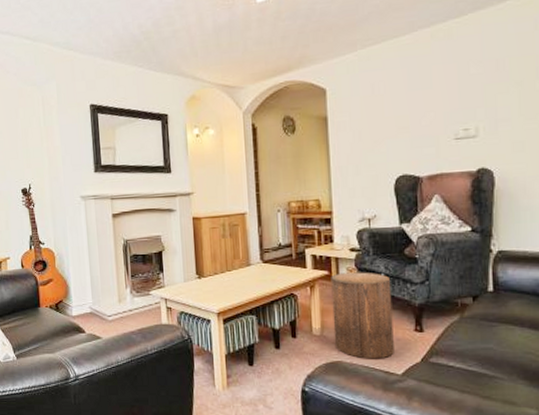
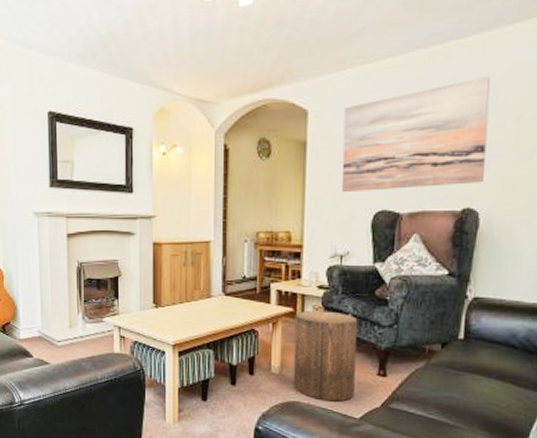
wall art: none [359,48,494,161] -> present [341,75,491,193]

